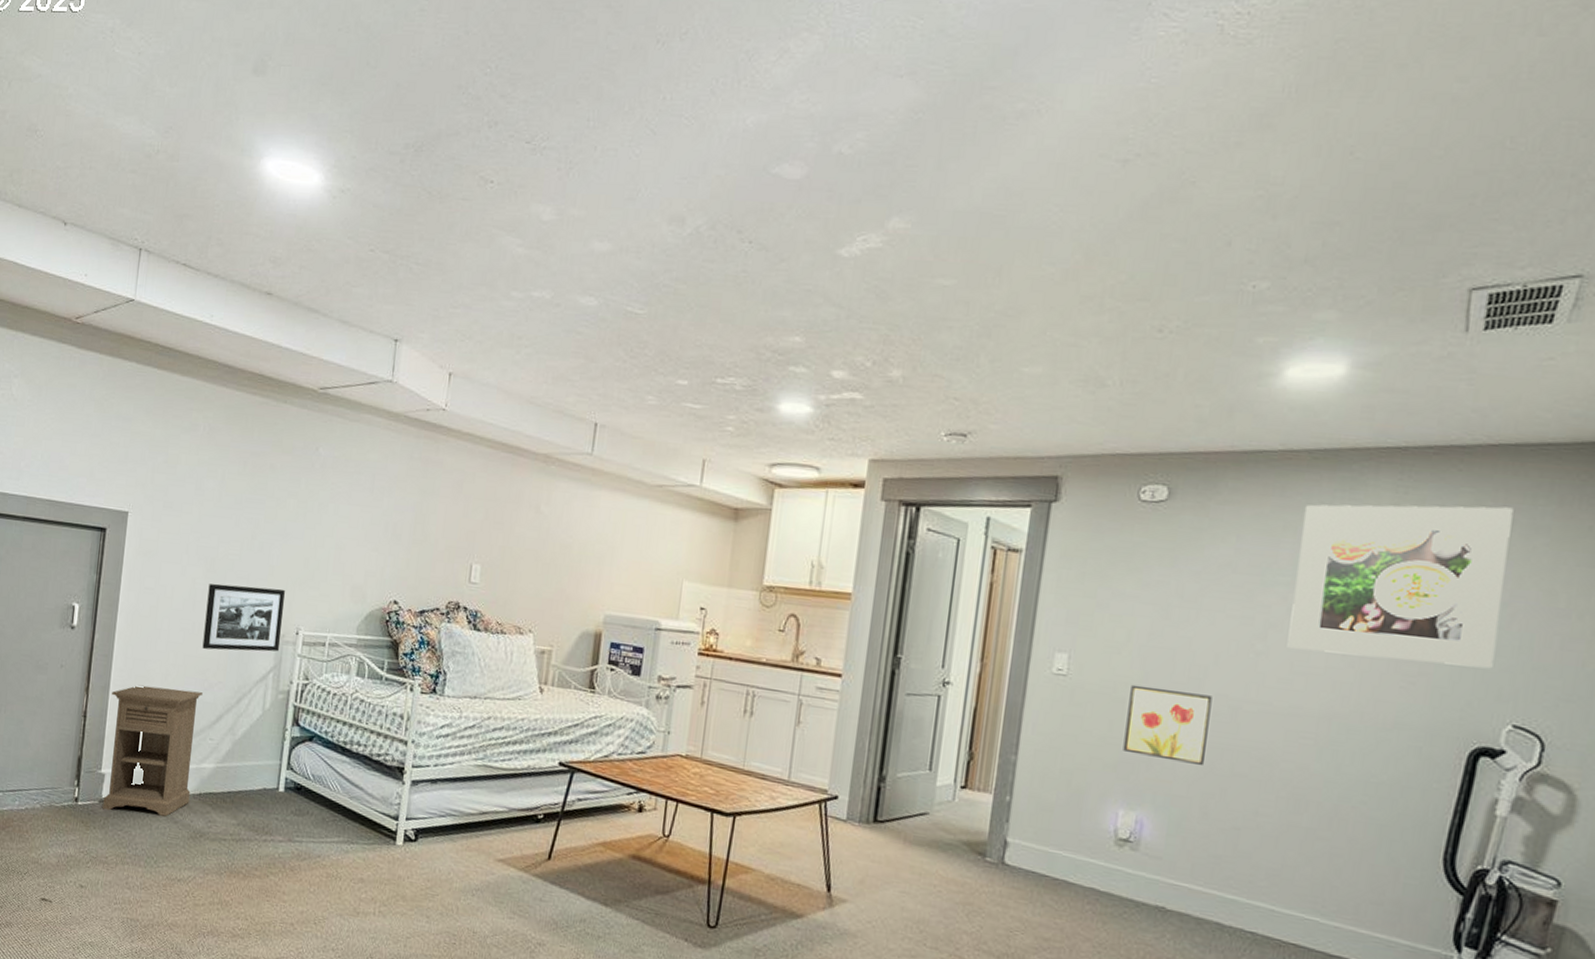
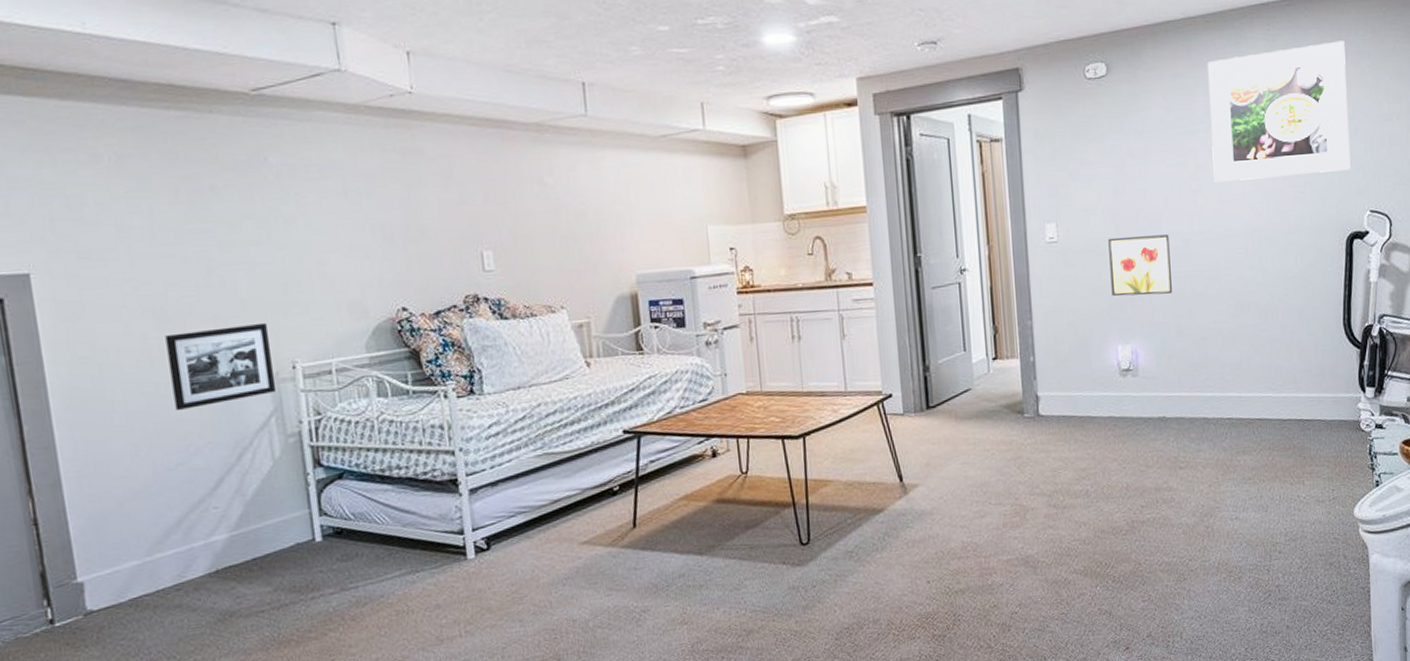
nightstand: present [102,685,202,817] -> none [65,459,206,623]

